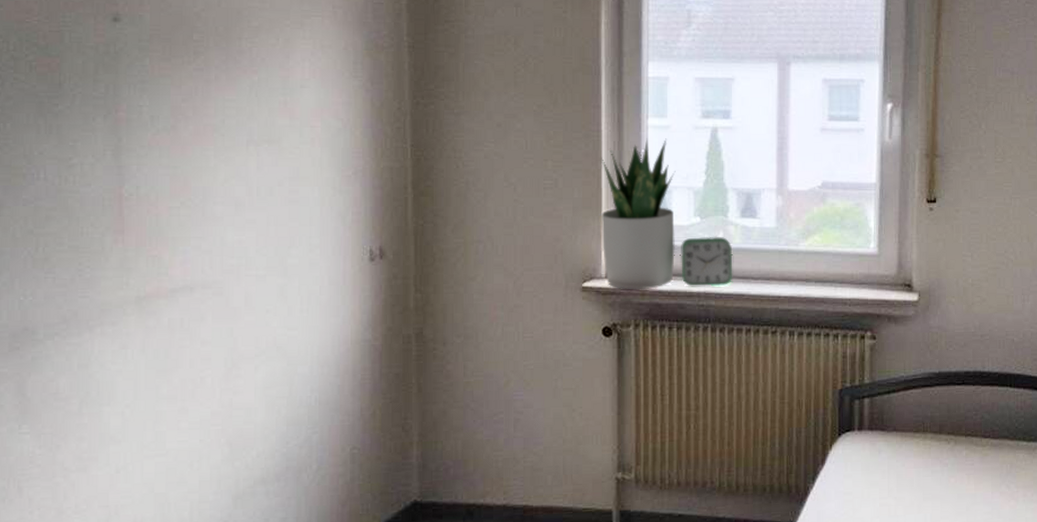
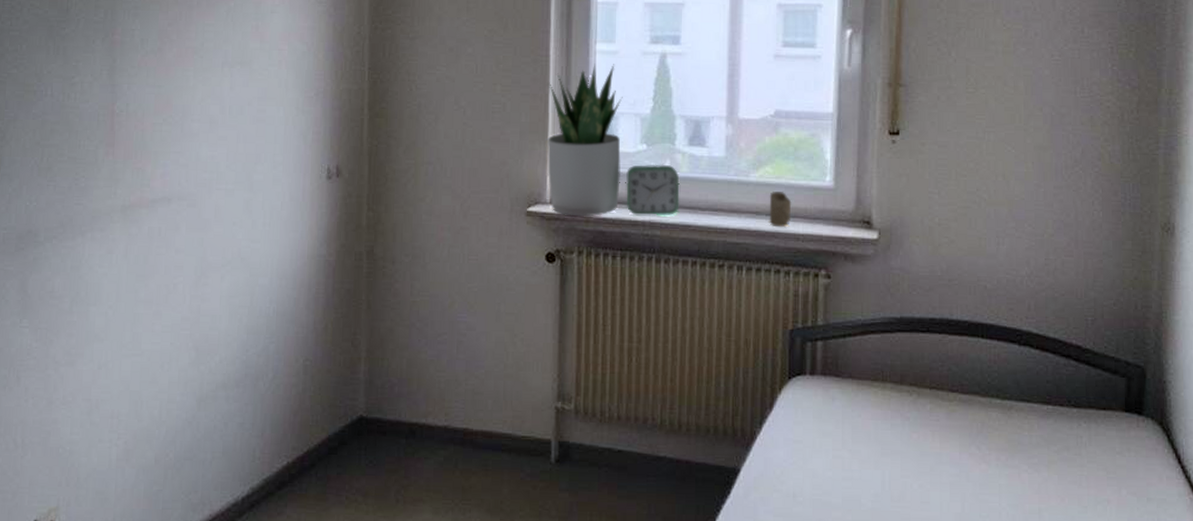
candle: none [818,259,839,293] -> present [769,192,792,228]

